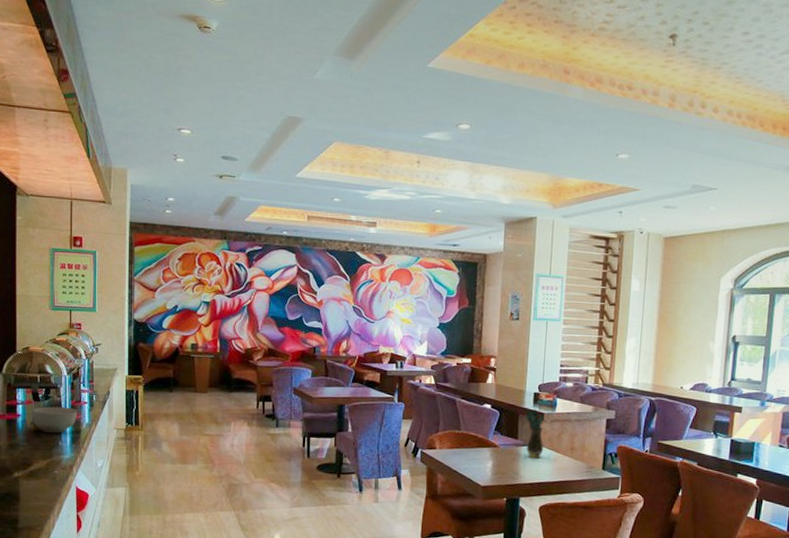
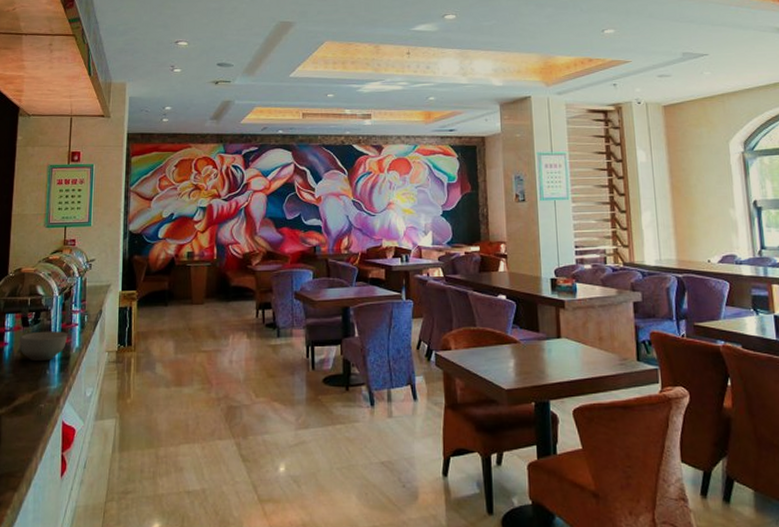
vase: present [524,408,544,458] -> none [543,296,569,352]

